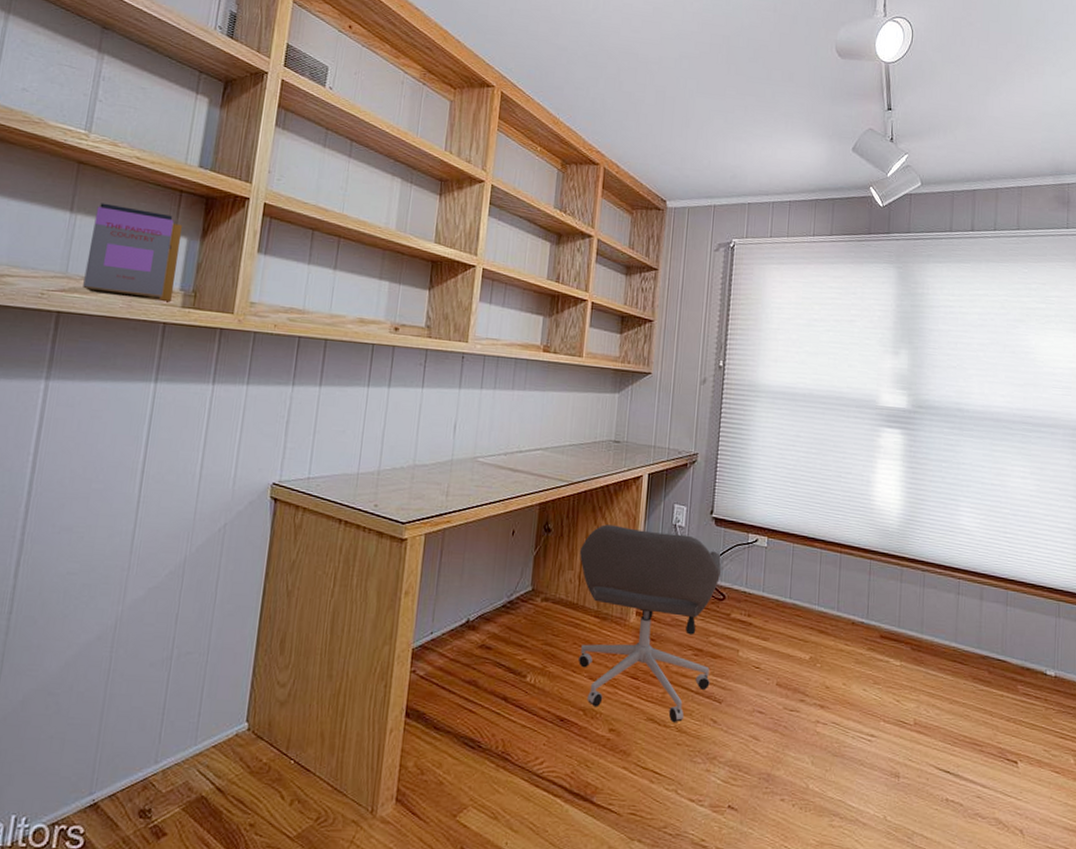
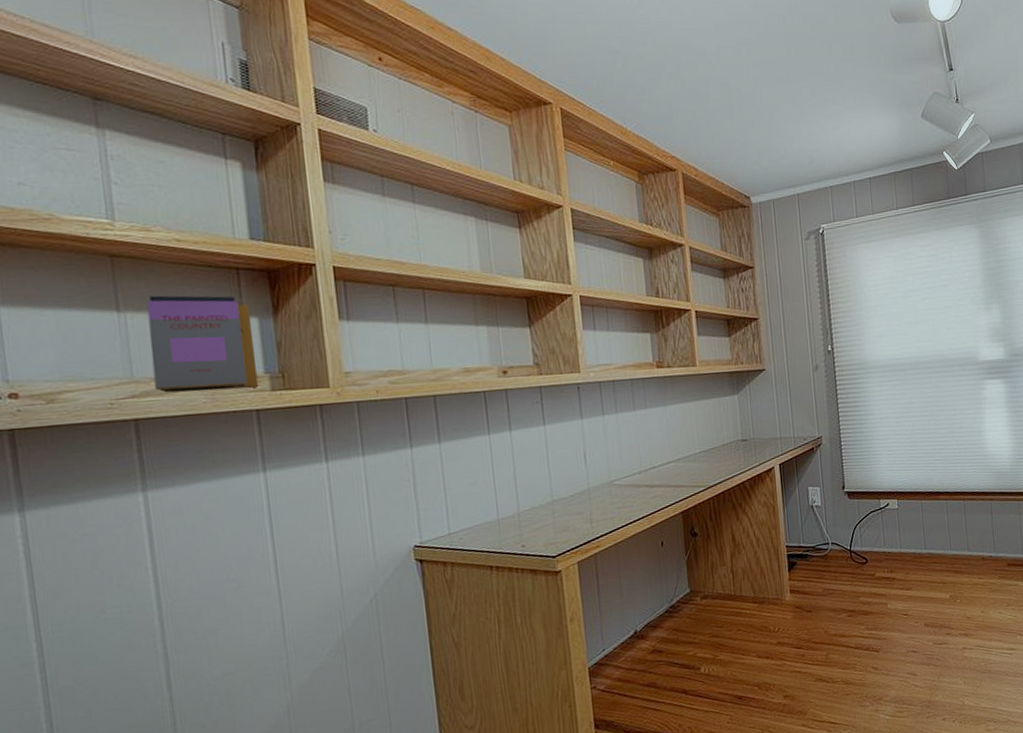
office chair: present [577,524,722,723] -> none [727,512,866,681]

